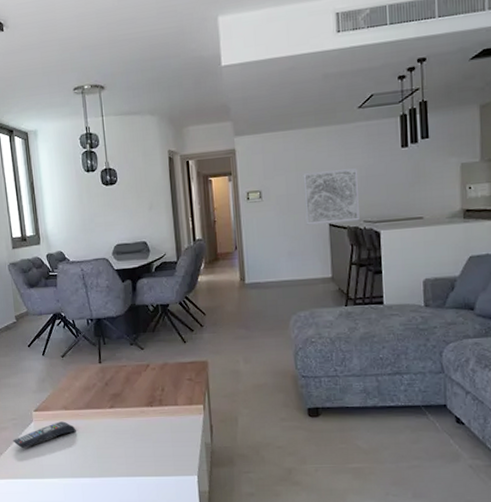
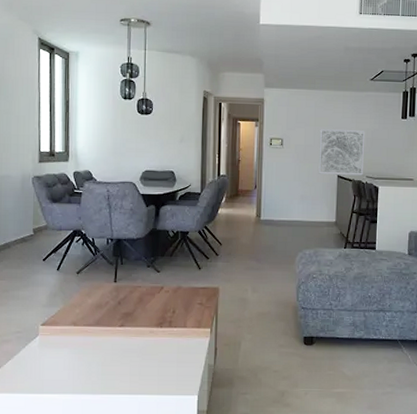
remote control: present [13,421,76,449] -> none [14,337,83,363]

